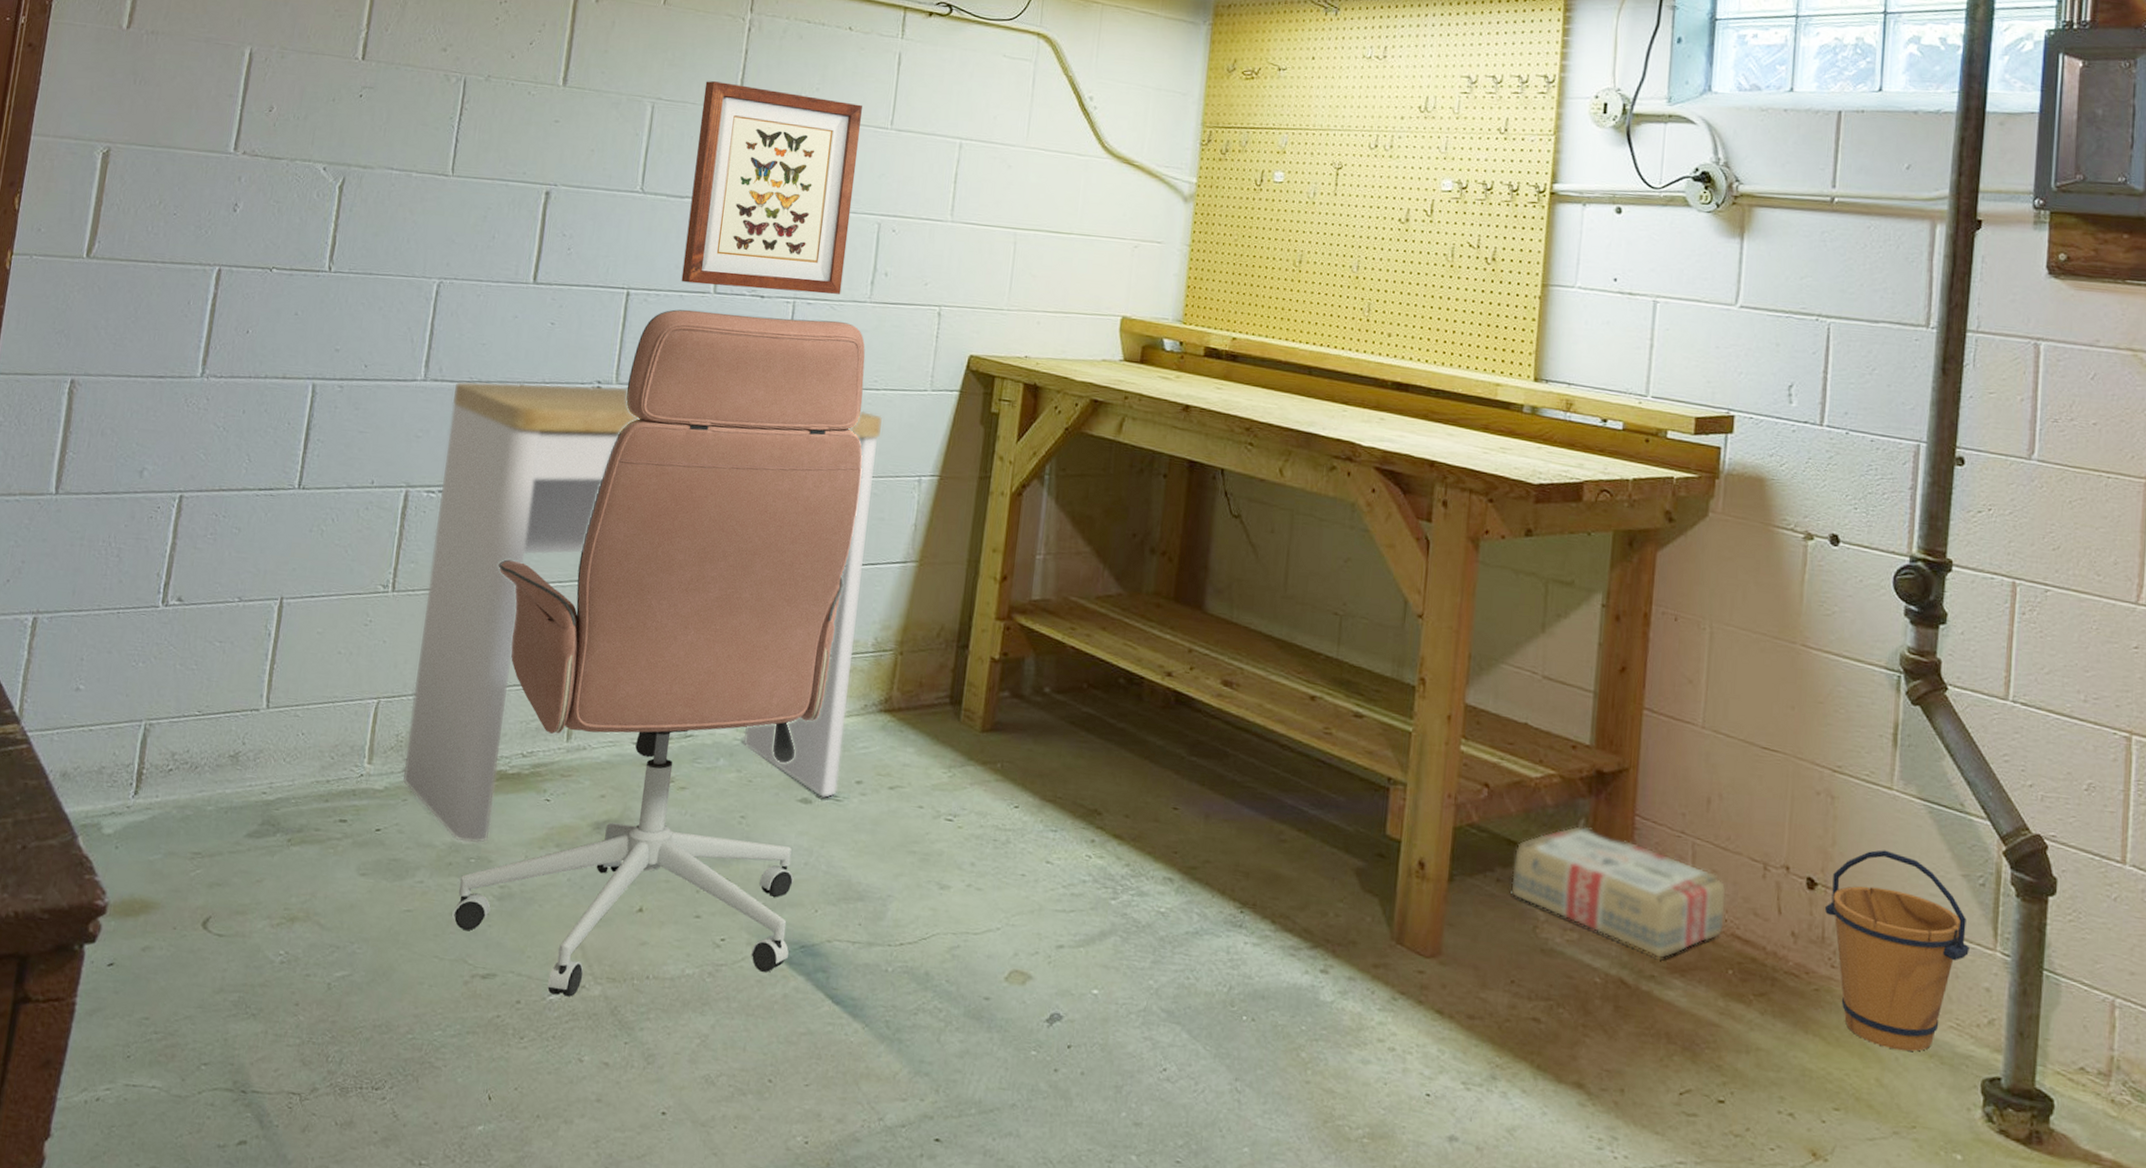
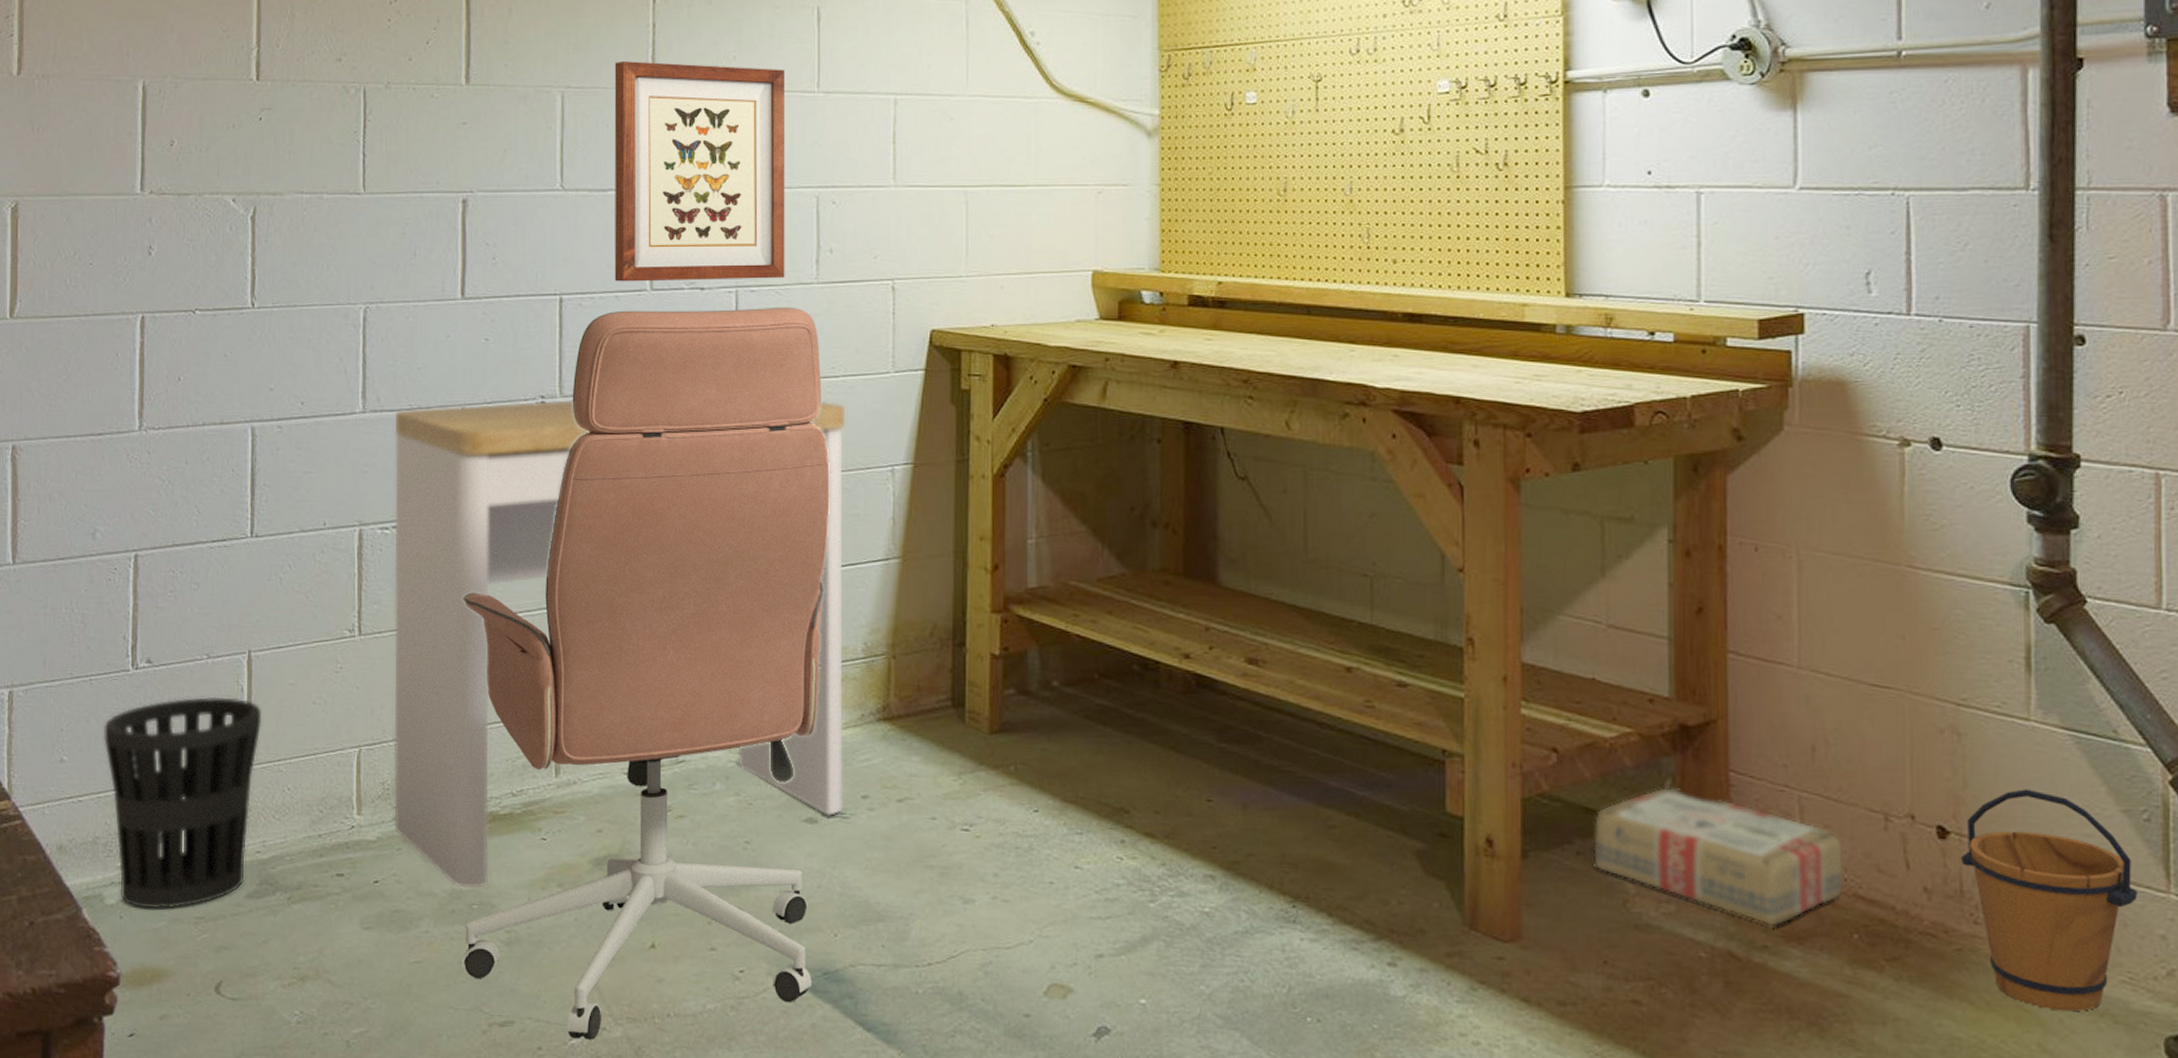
wastebasket: none [119,637,287,843] -> present [104,696,262,910]

